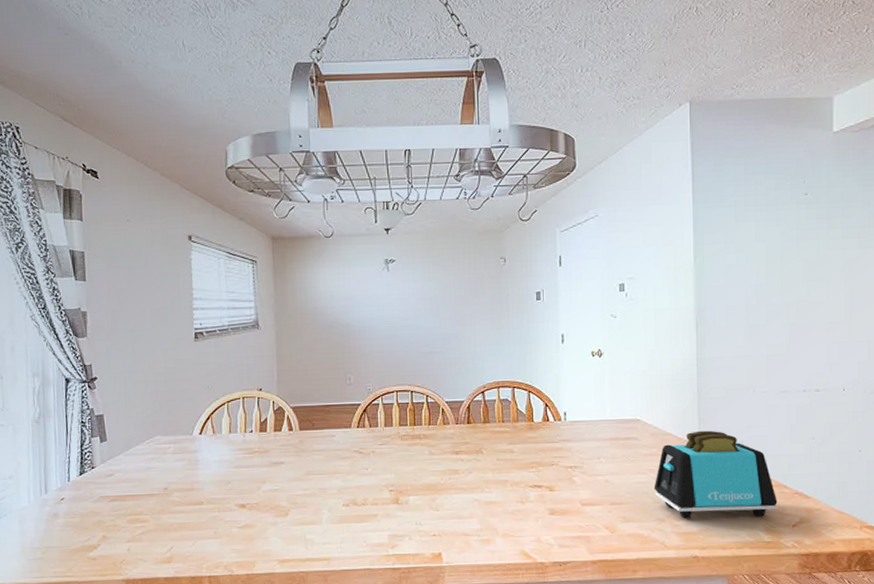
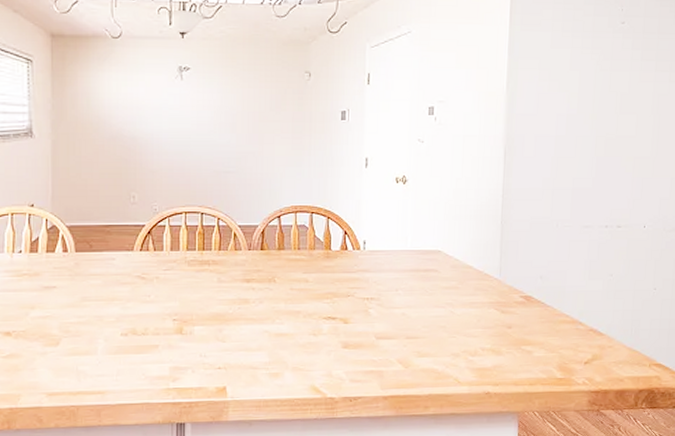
toaster: present [654,430,778,519] -> none [450,264,572,355]

